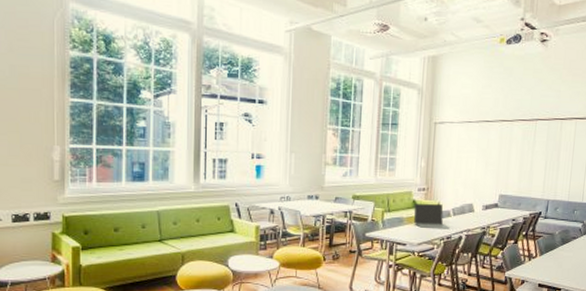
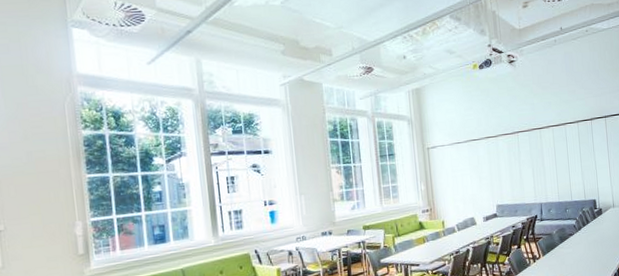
laptop: present [413,203,450,229] -> none [421,222,457,247]

